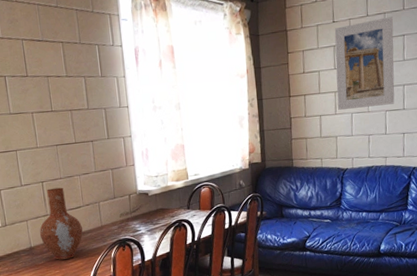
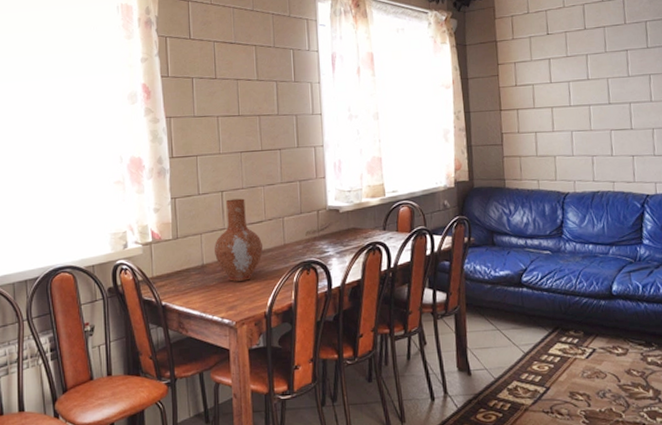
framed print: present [334,17,395,110] -> none [549,31,621,127]

